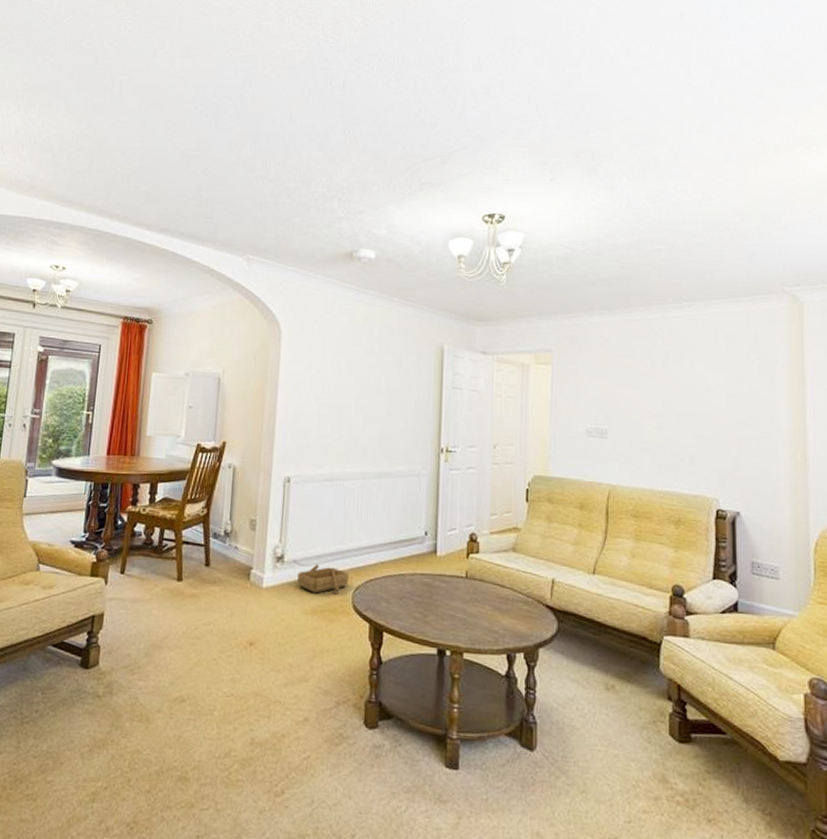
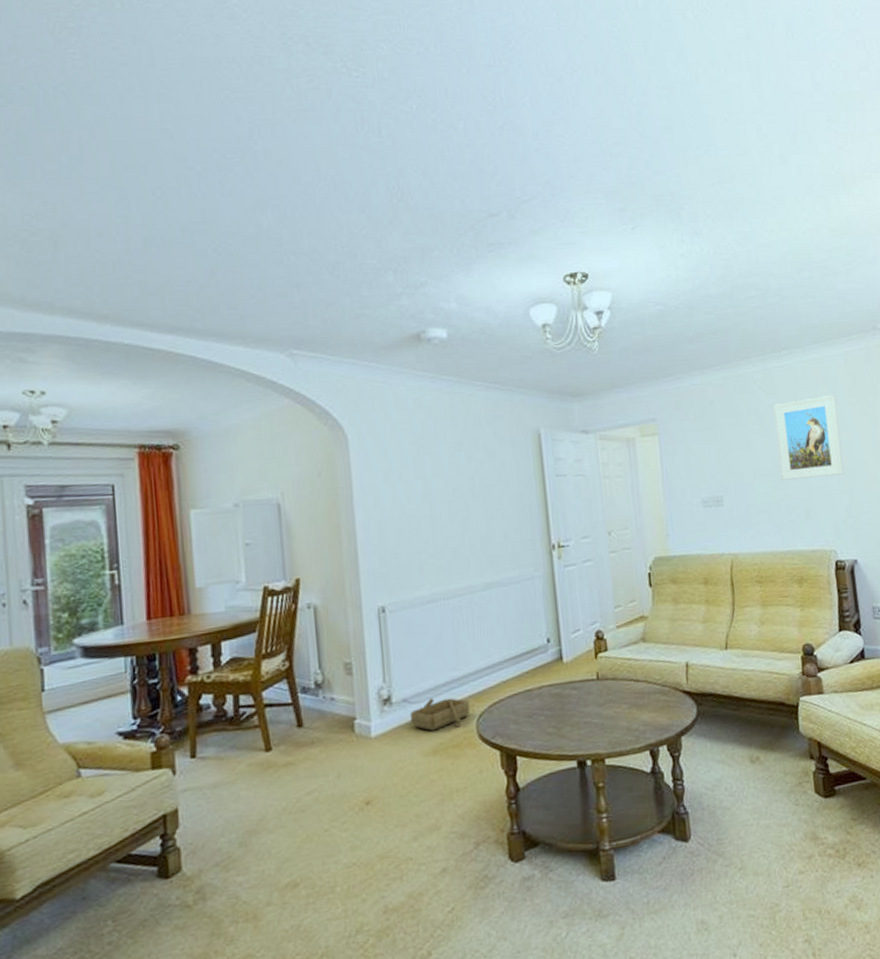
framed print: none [668,349,735,427] -> present [773,395,845,480]

